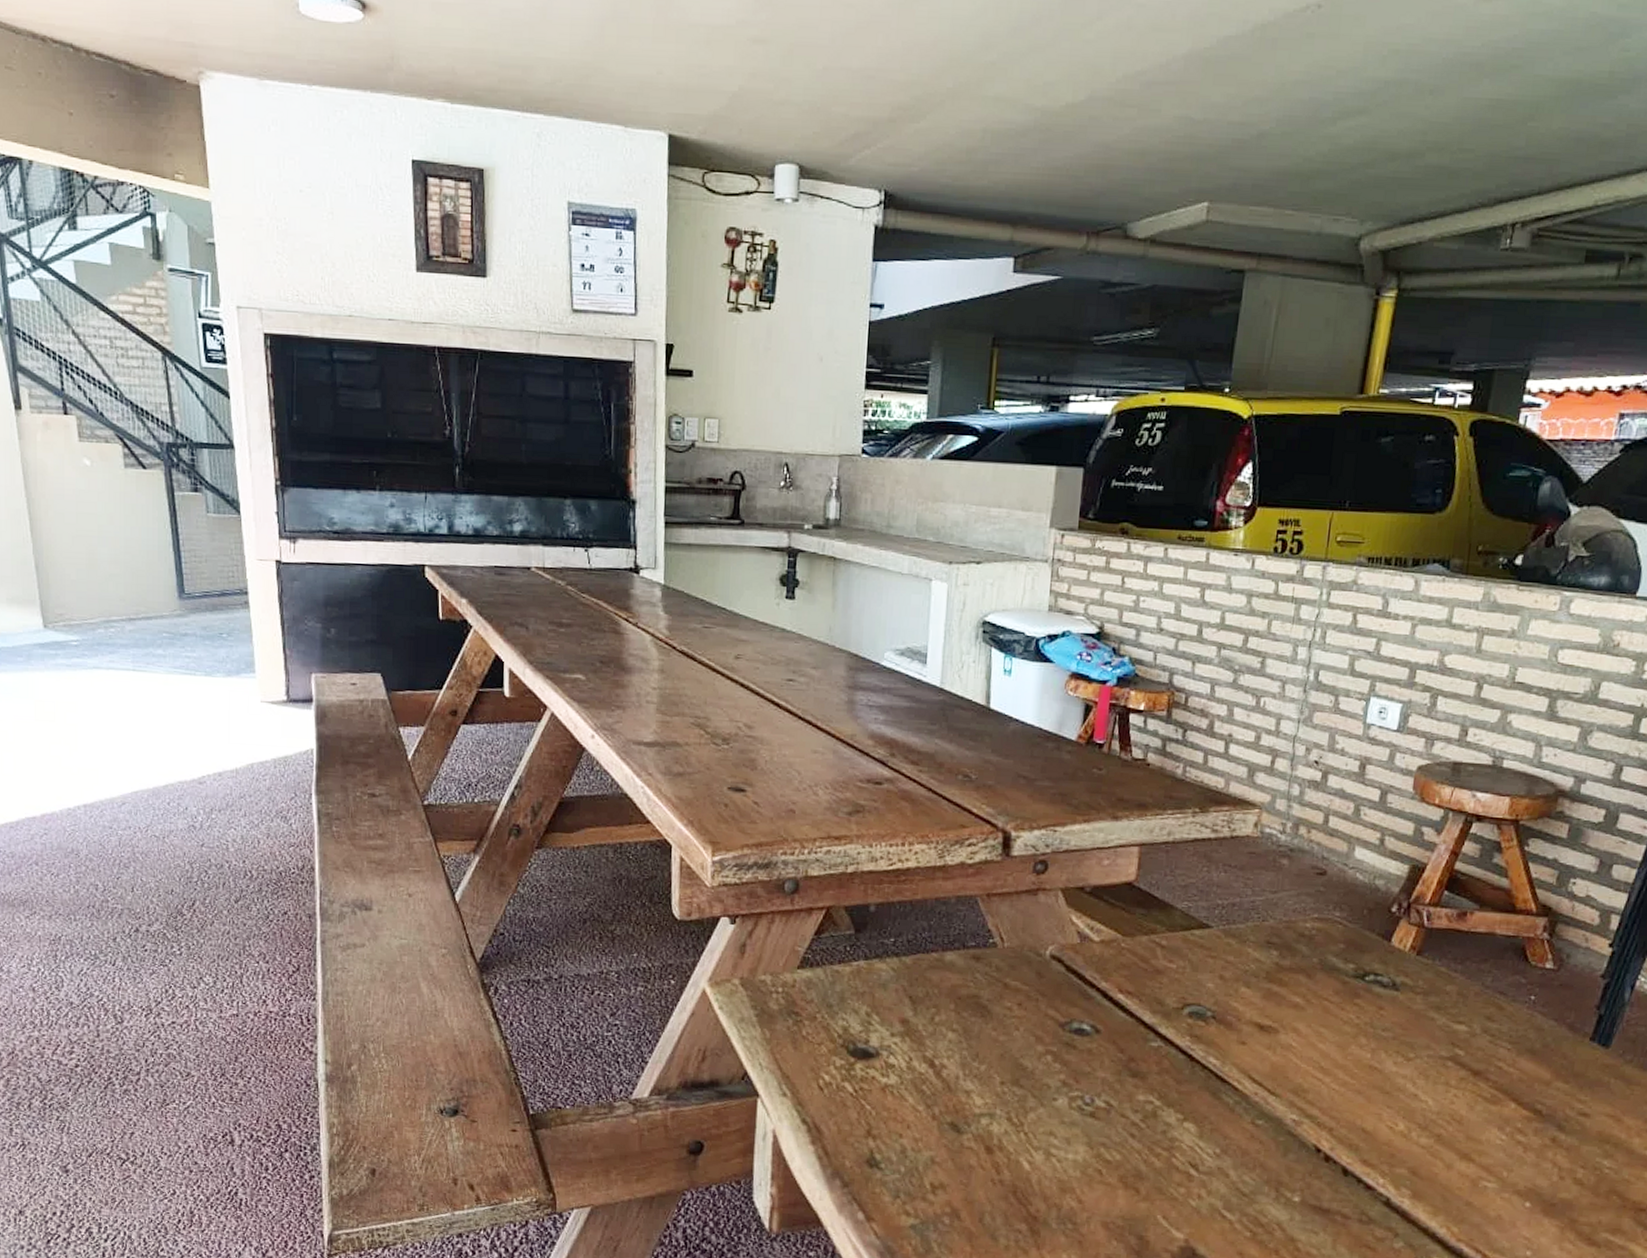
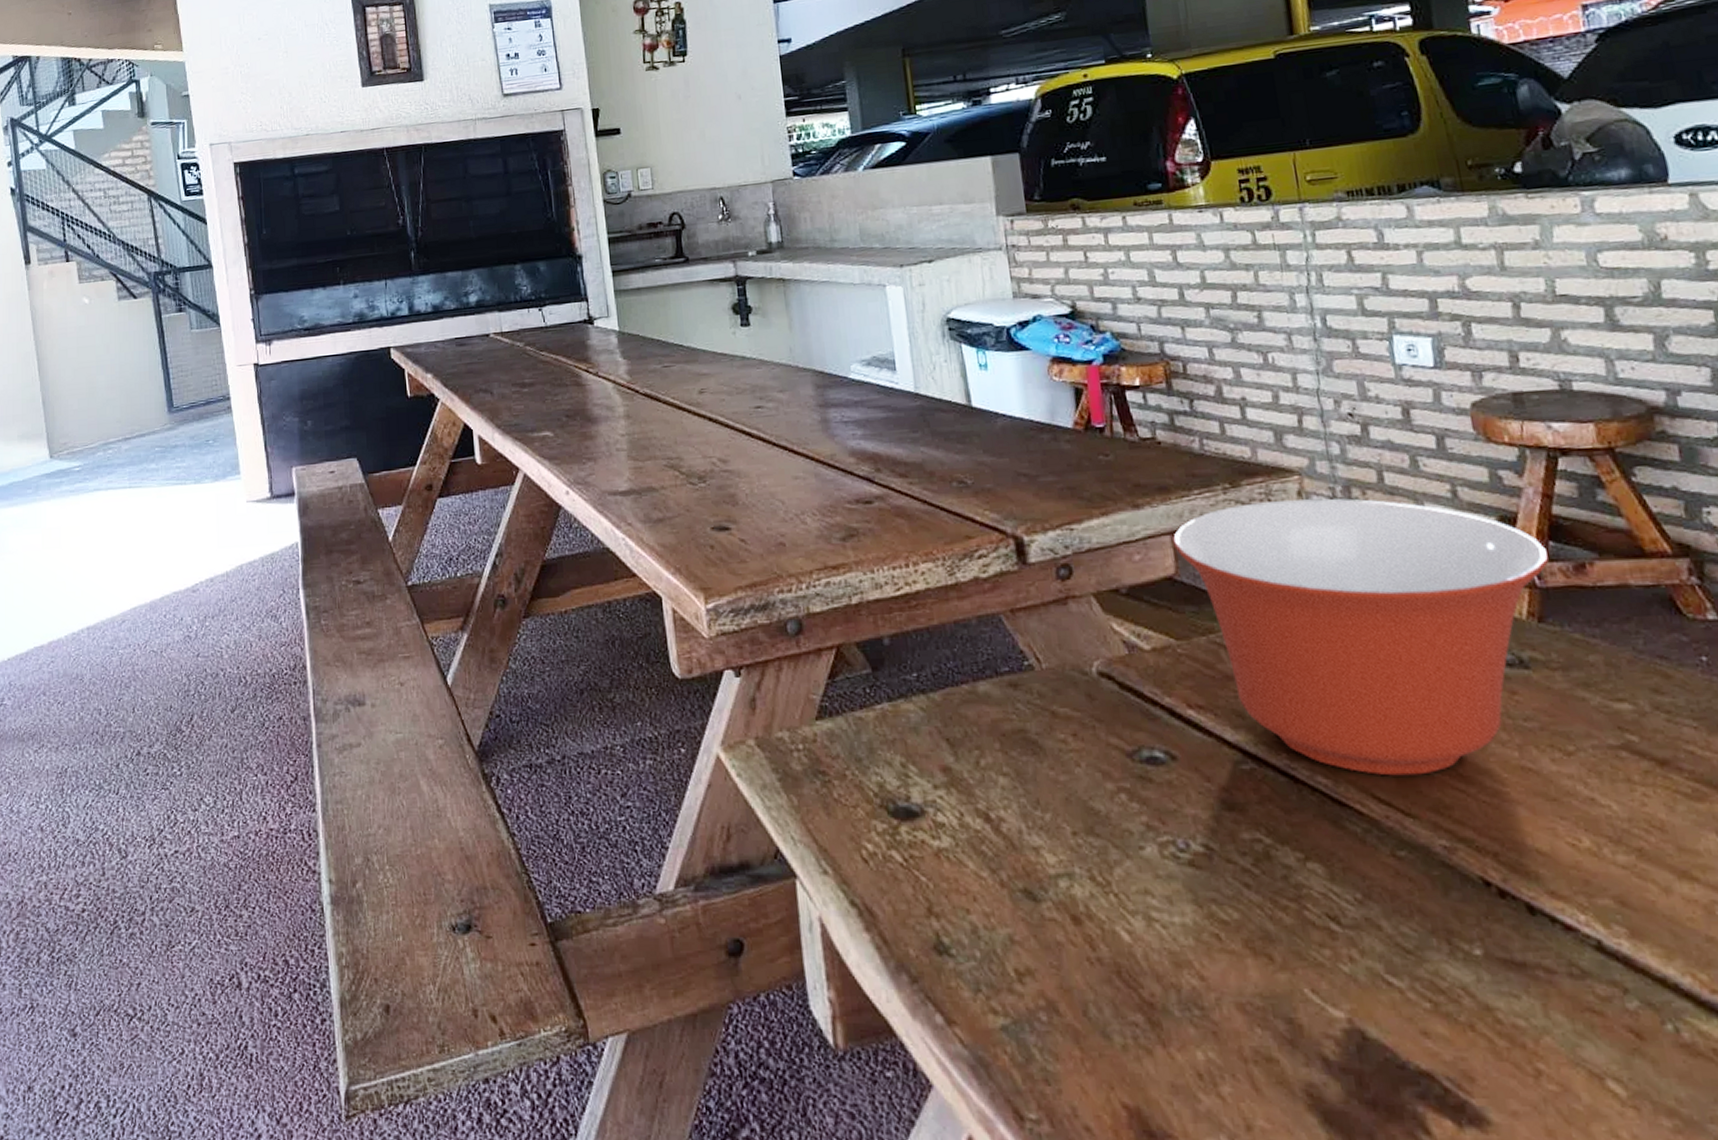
mixing bowl: none [1138,828,1442,1065] -> present [1172,498,1550,776]

